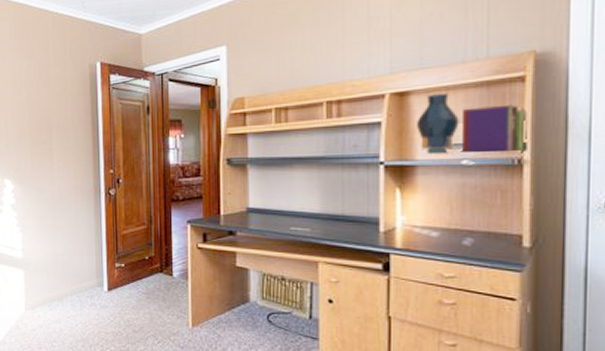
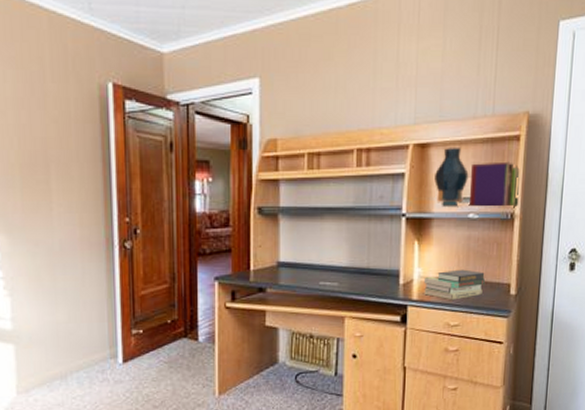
books: none [408,218,487,251] -> present [423,269,485,301]

